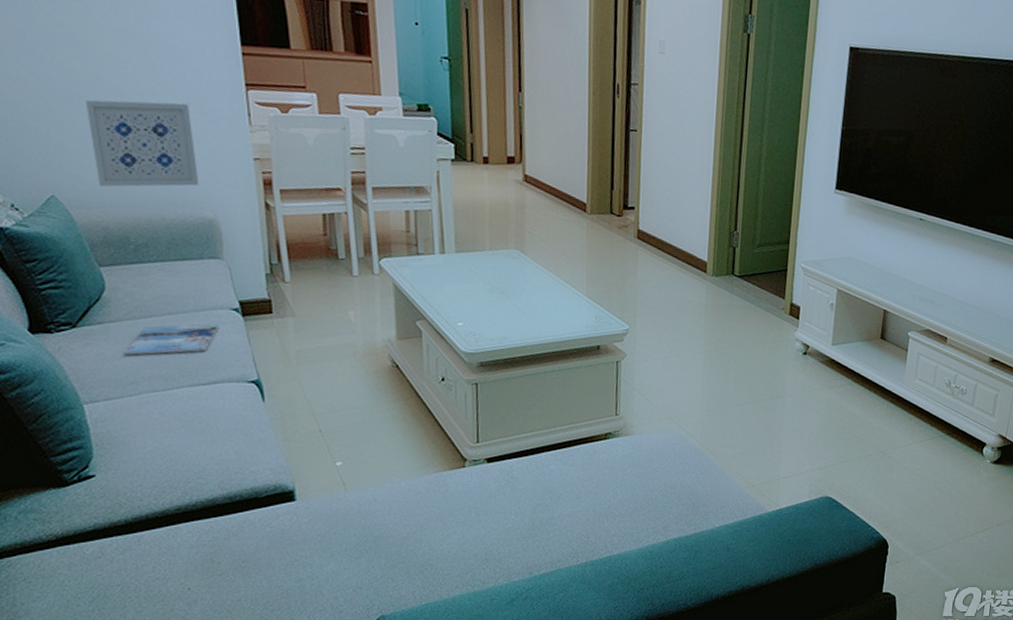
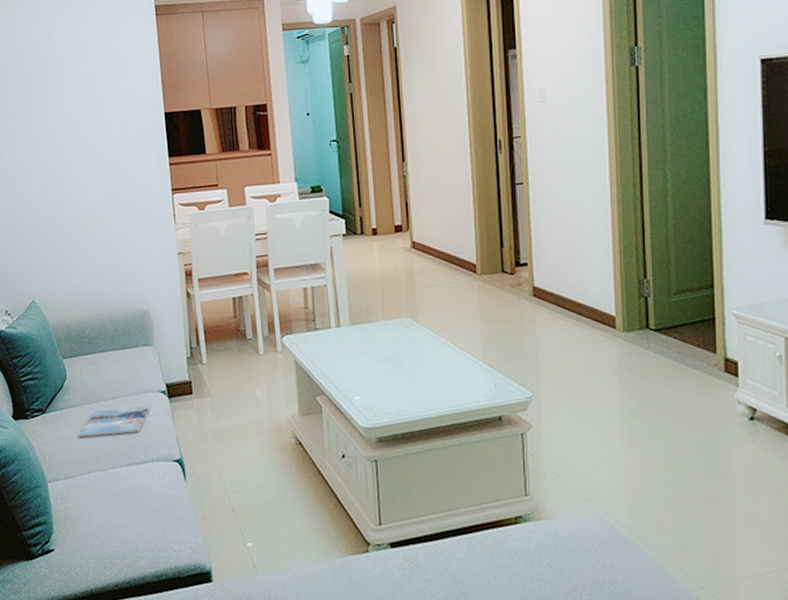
wall art: present [85,99,199,187] -> none [57,212,137,290]

